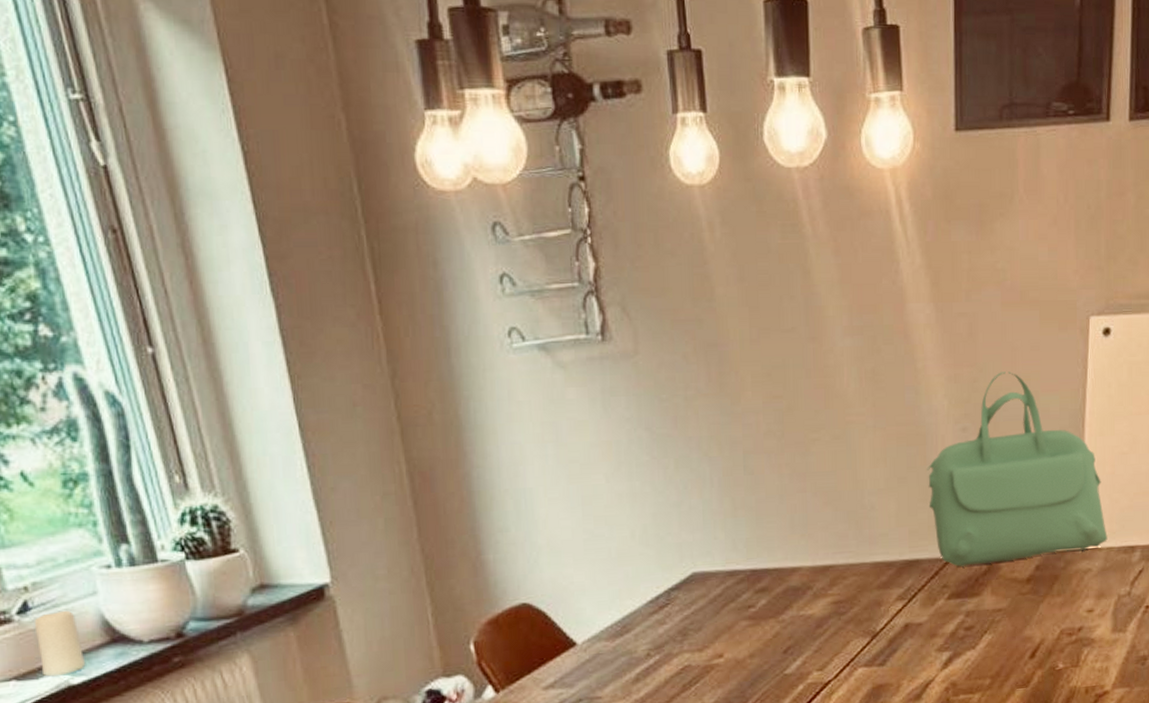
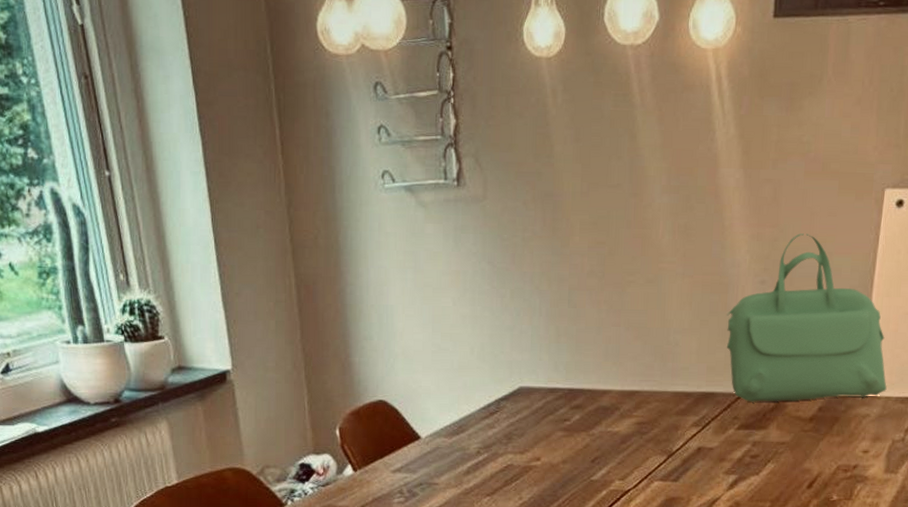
candle: present [35,610,86,677] -> none [14,373,48,424]

